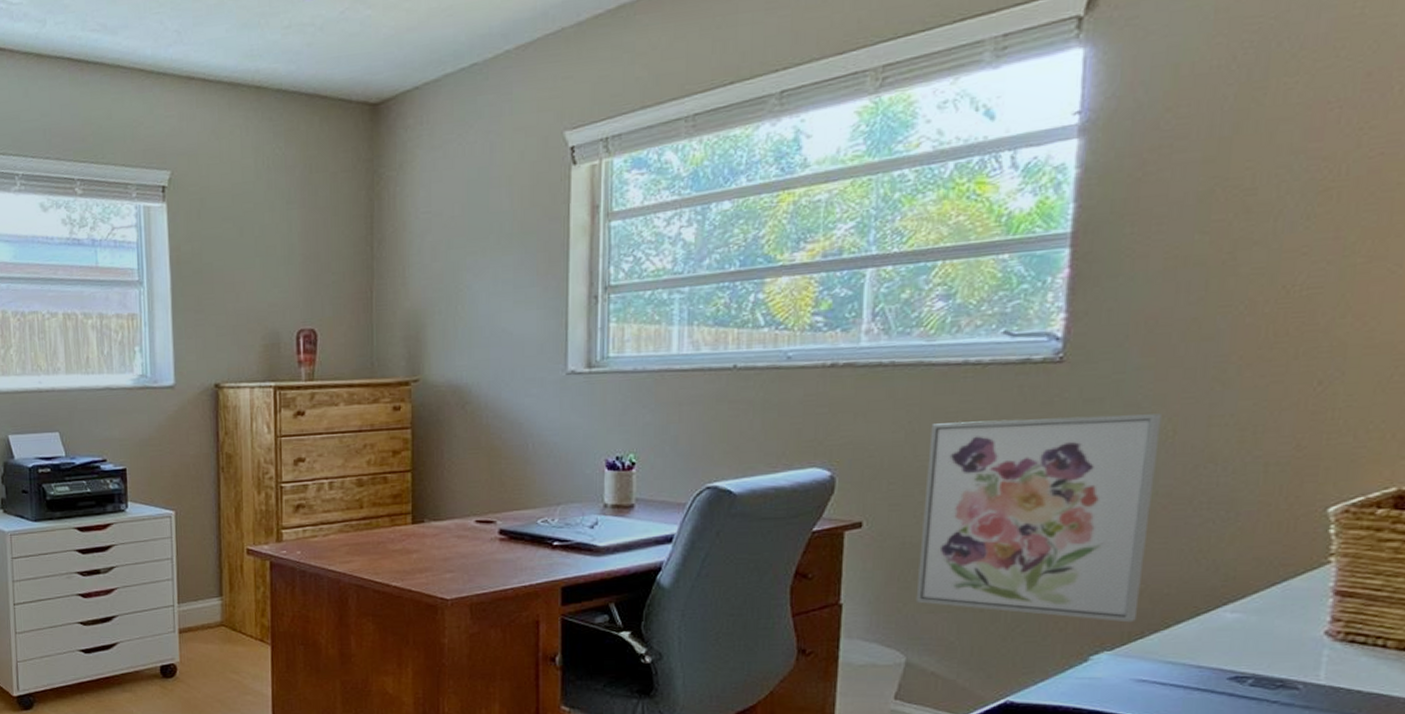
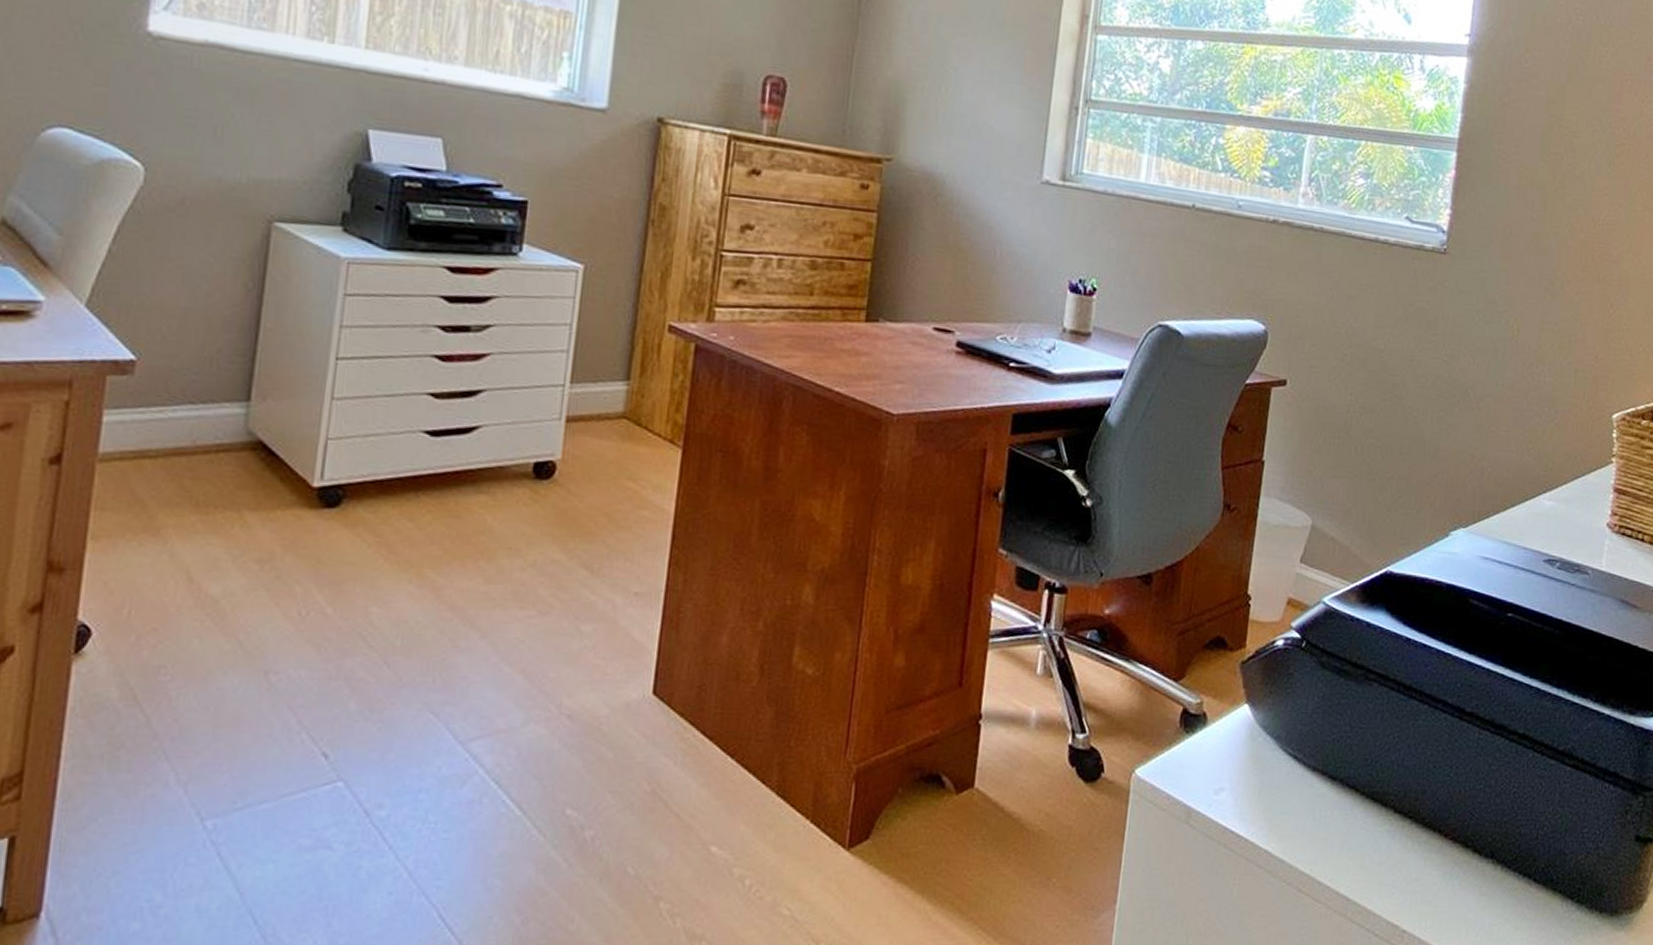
wall art: present [915,413,1162,623] -> none [1323,293,1511,502]

